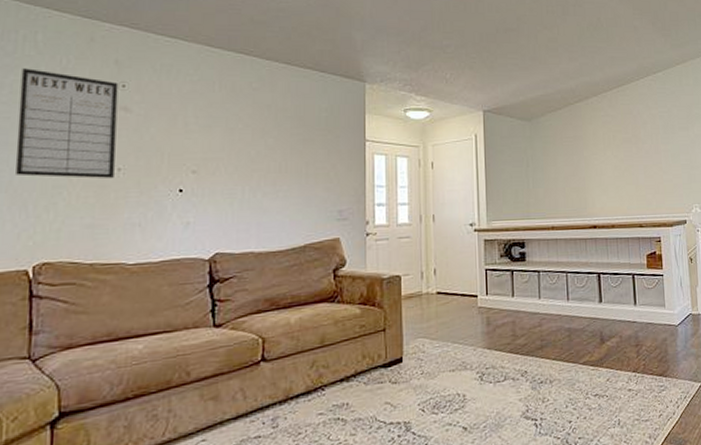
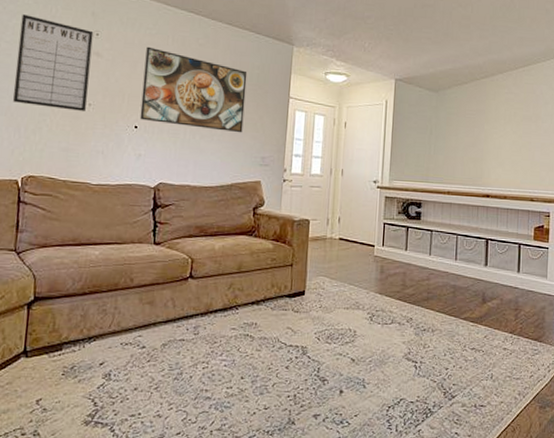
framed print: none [185,95,314,186] -> present [140,46,248,133]

